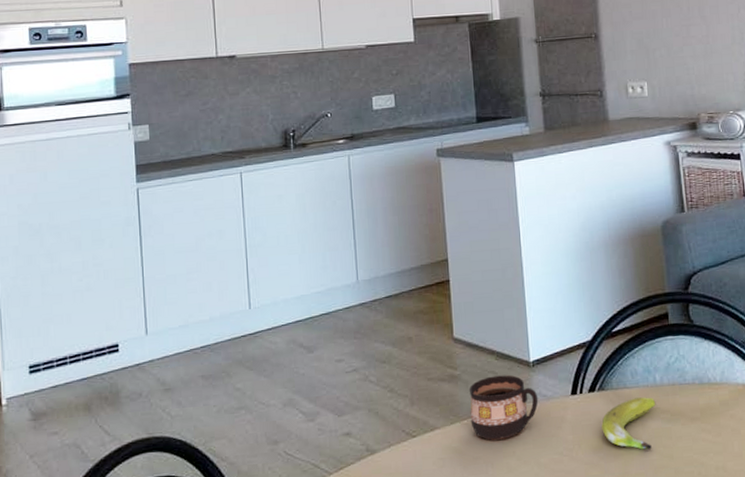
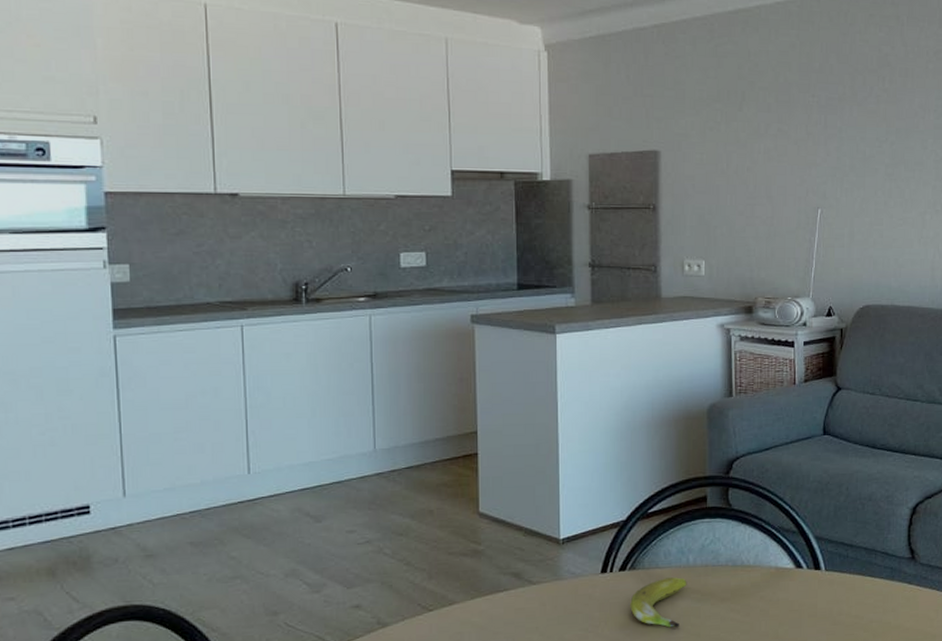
cup: present [469,375,539,440] -> none [492,551,566,616]

